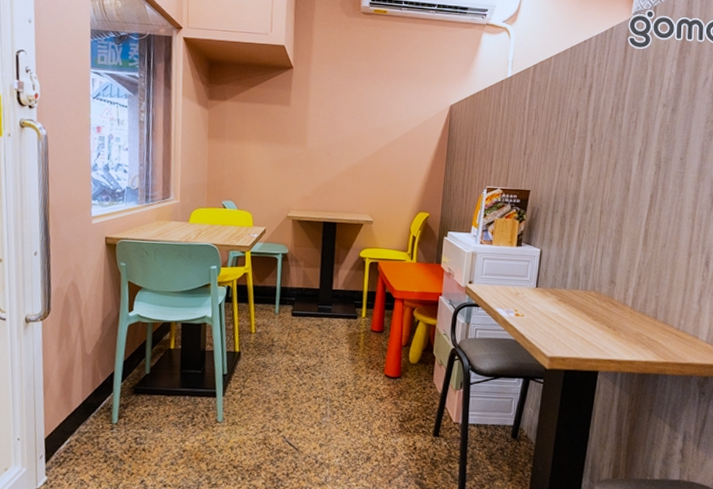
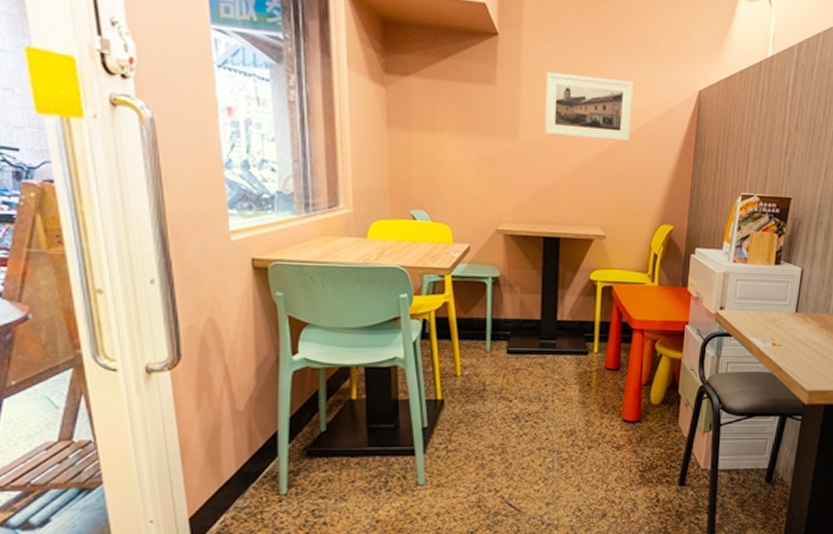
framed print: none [326,94,397,146] -> present [544,71,634,142]

